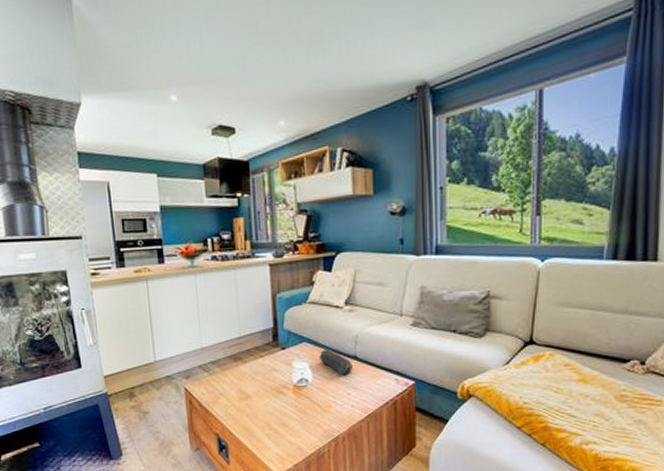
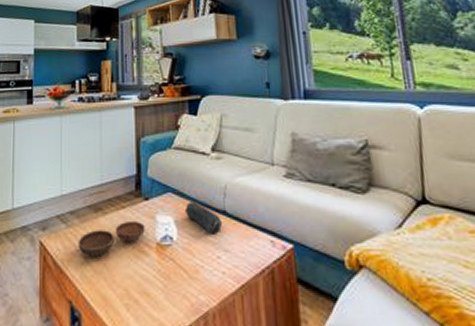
bowl: none [220,367,283,398] -> present [78,220,145,256]

